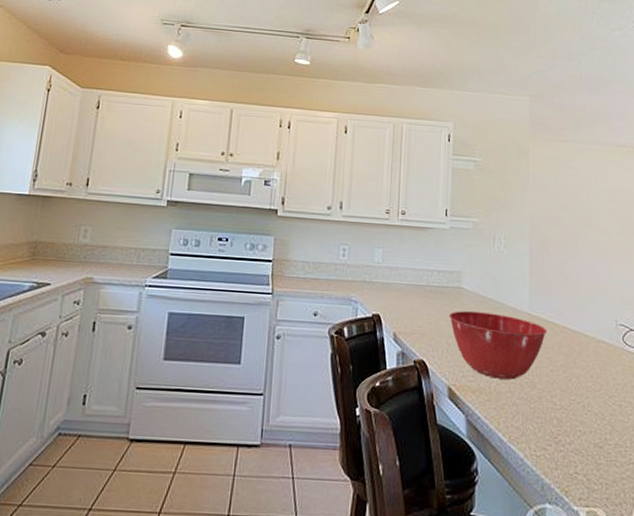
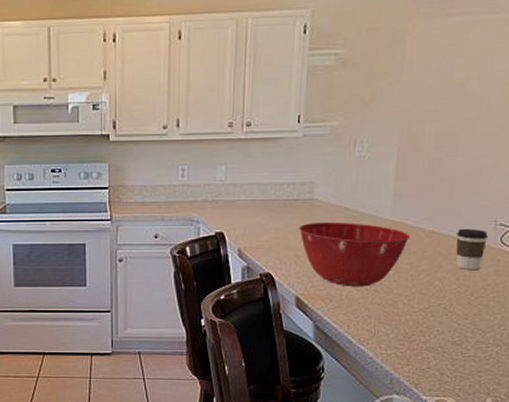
coffee cup: none [586,326,612,368] -> present [456,228,488,269]

